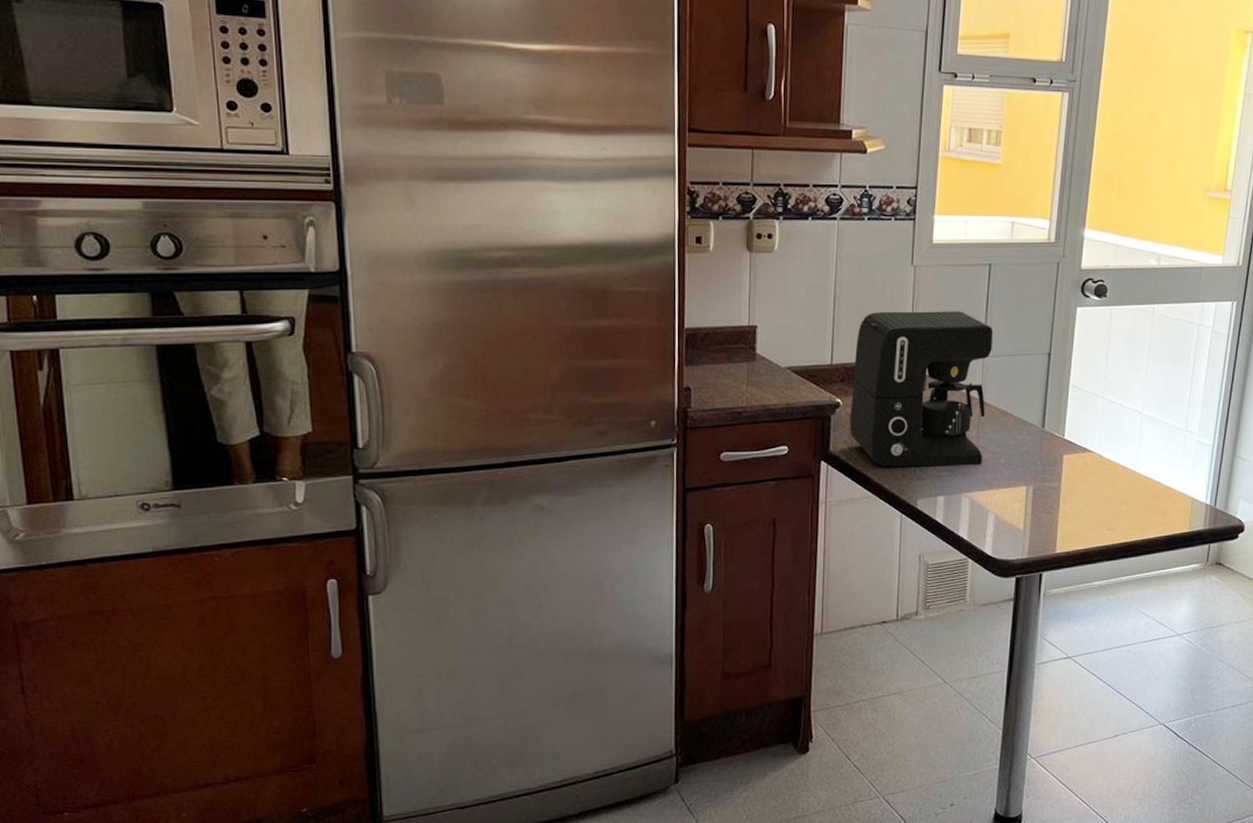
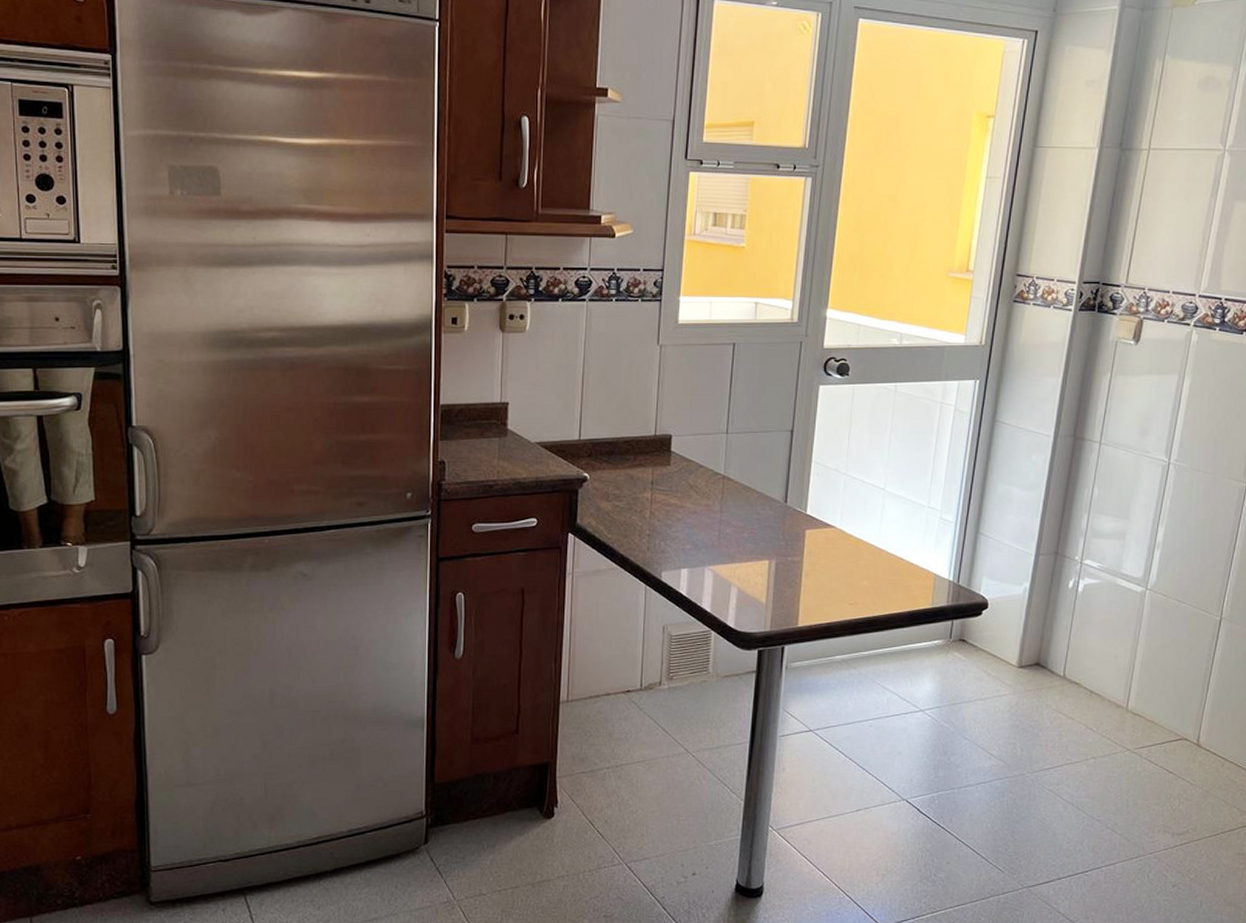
coffee maker: present [850,311,993,467] -> none [597,389,737,540]

